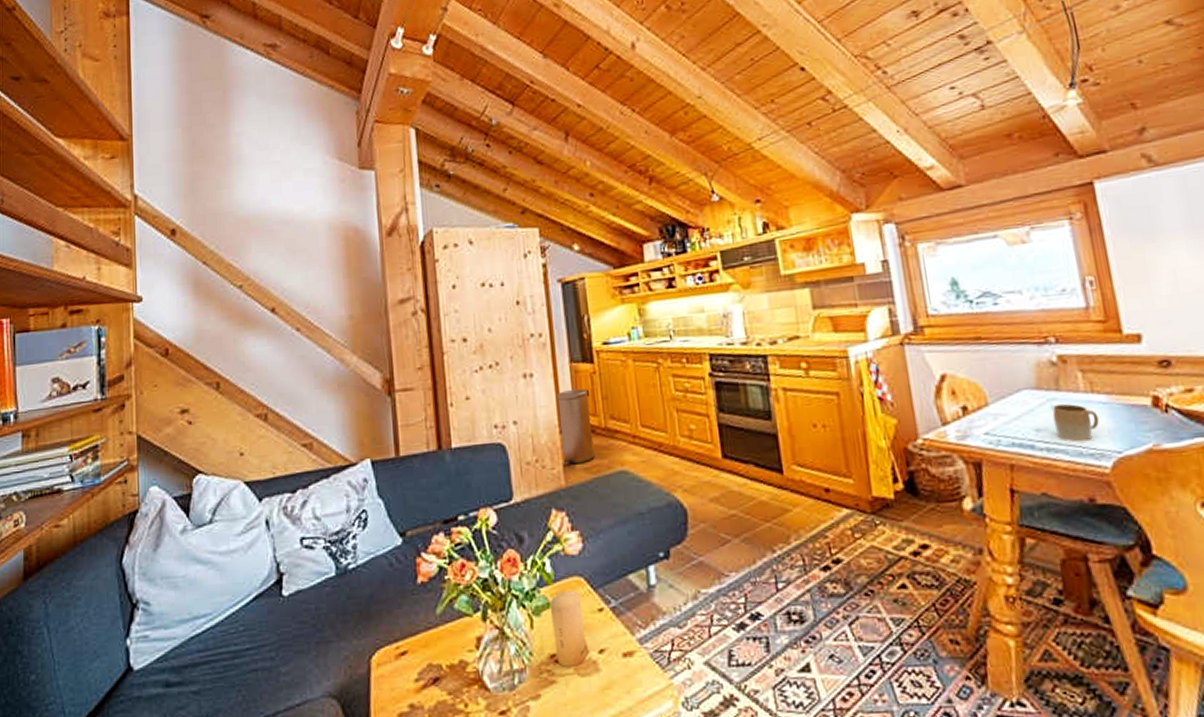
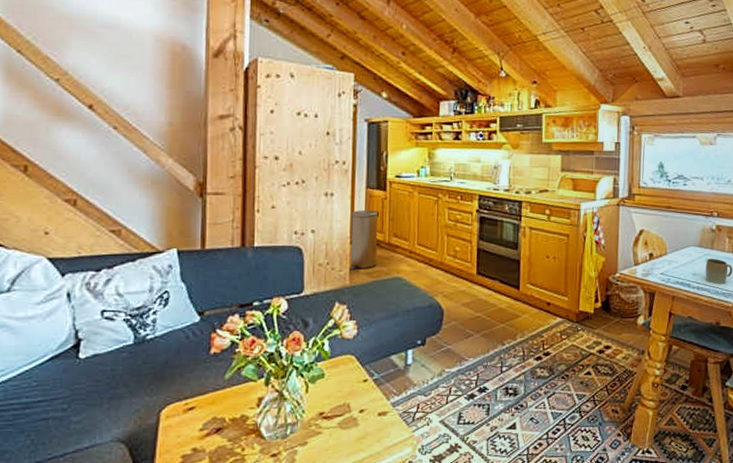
candle: present [549,591,588,667] -> none [323,365,351,422]

